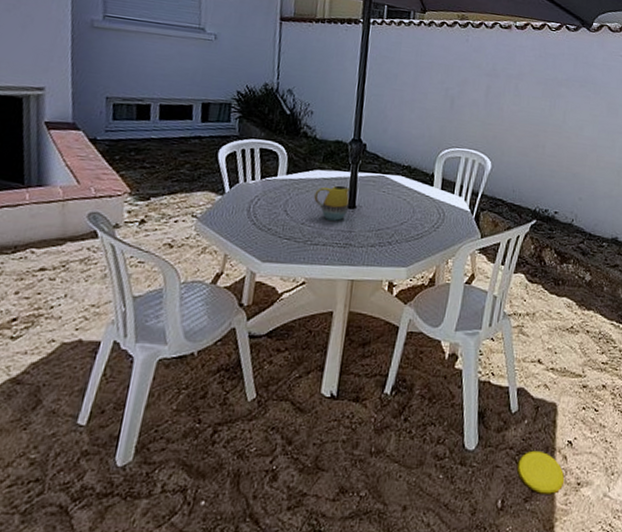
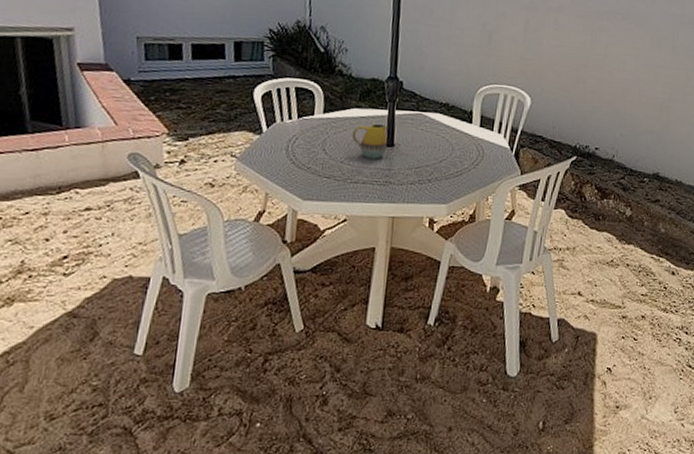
frisbee: present [516,450,565,494] -> none [557,376,604,416]

